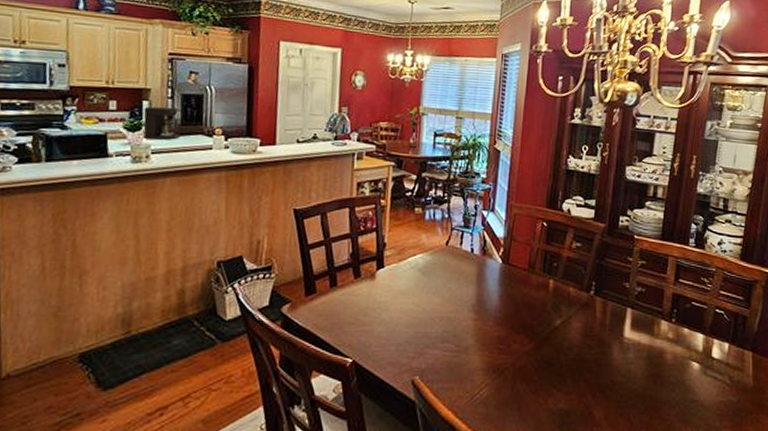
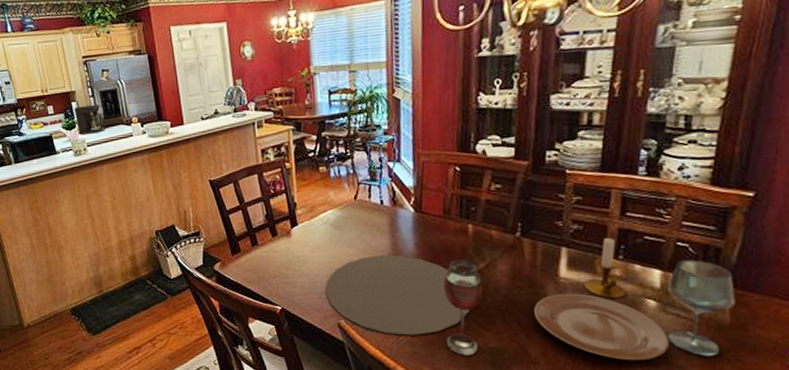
placemat: none [403,305,543,395] -> present [325,255,469,335]
wineglass: none [519,315,558,417] -> present [443,260,483,355]
plate: none [600,354,709,423] -> present [533,293,670,361]
candlestick: none [643,302,677,359] -> present [583,238,626,298]
wine glass: none [706,326,757,418] -> present [666,260,735,356]

